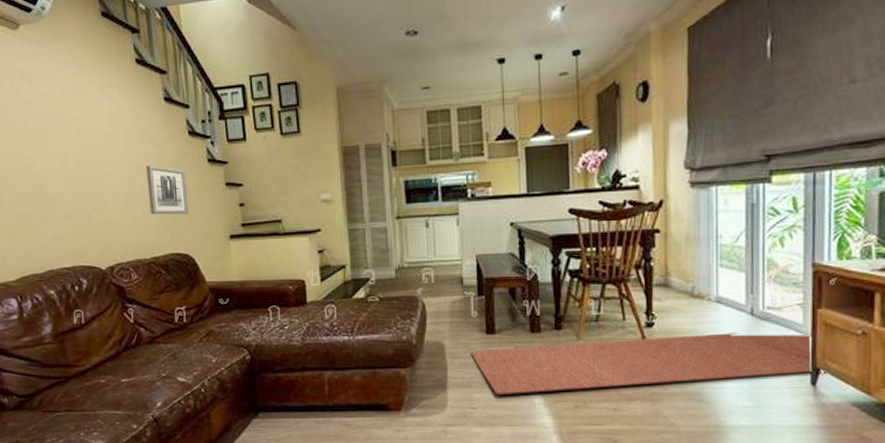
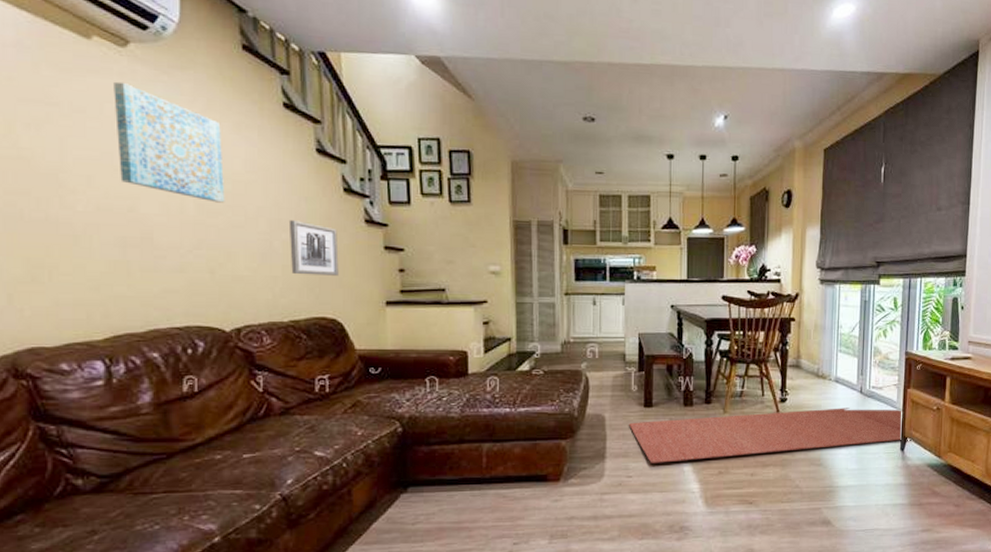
wall art: none [10,60,96,156] -> present [114,81,225,203]

